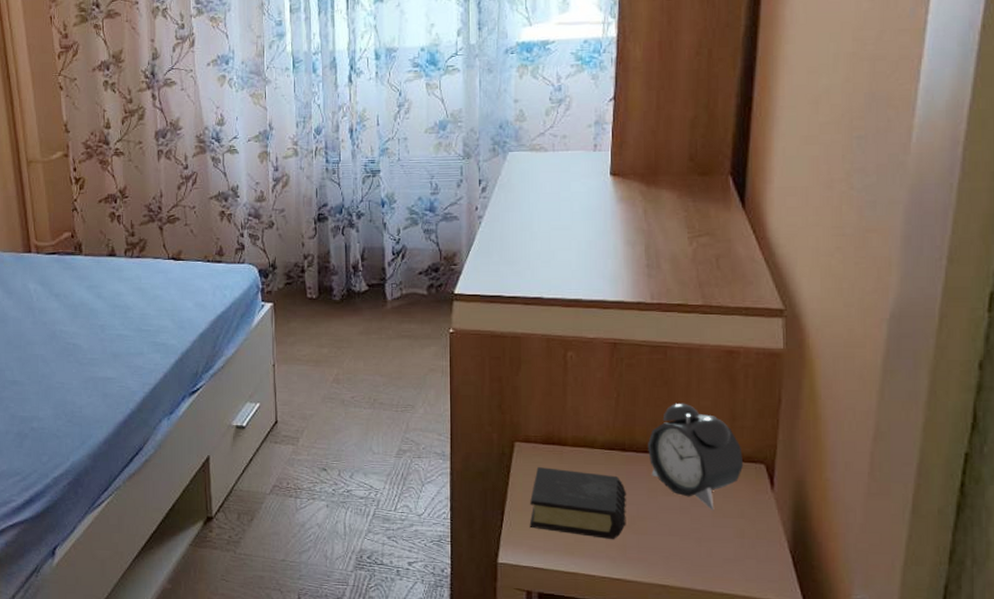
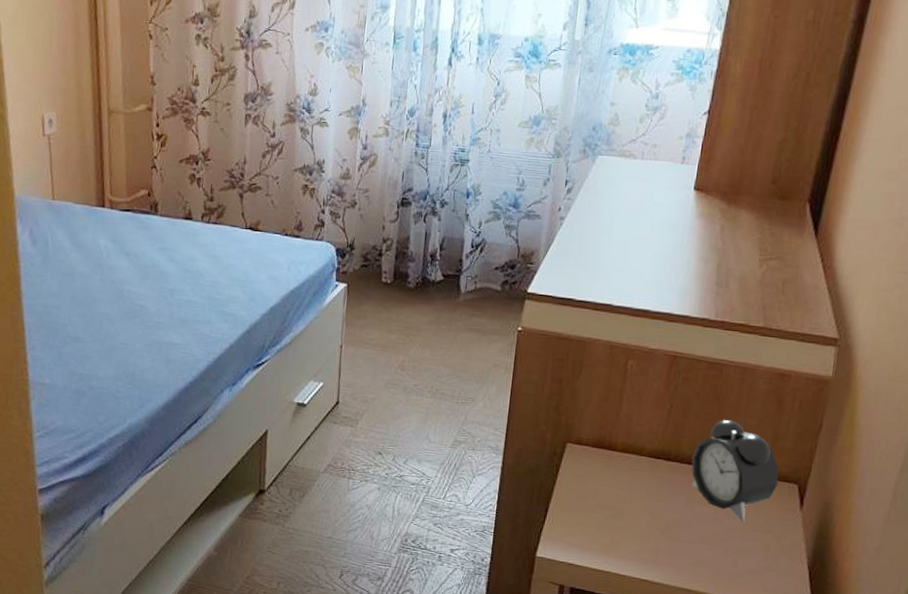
book: present [529,467,627,540] -> none [570,469,667,544]

